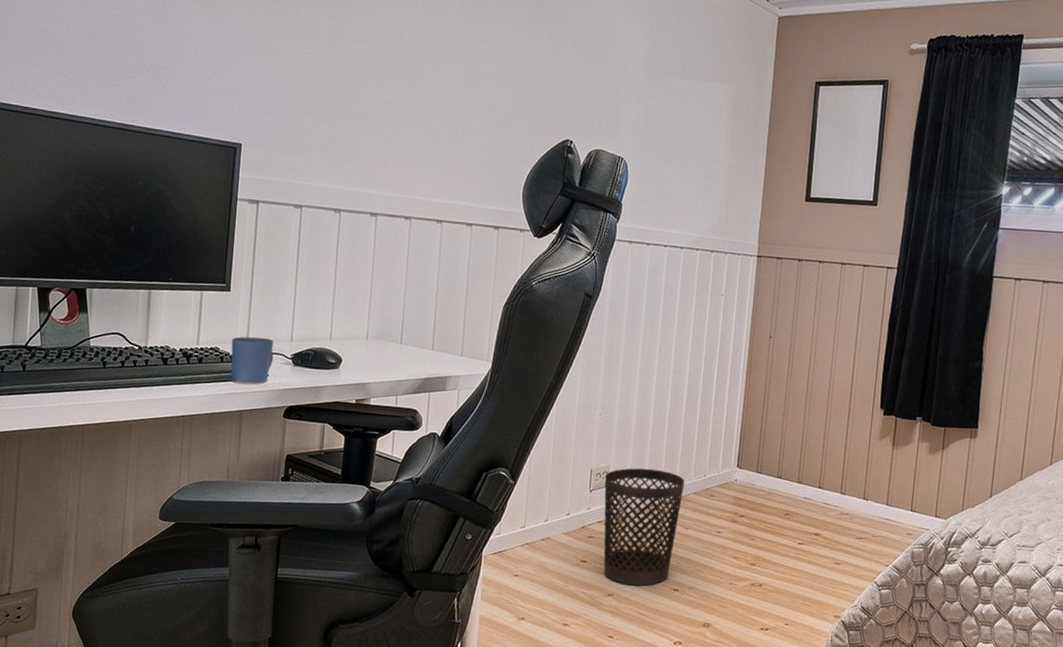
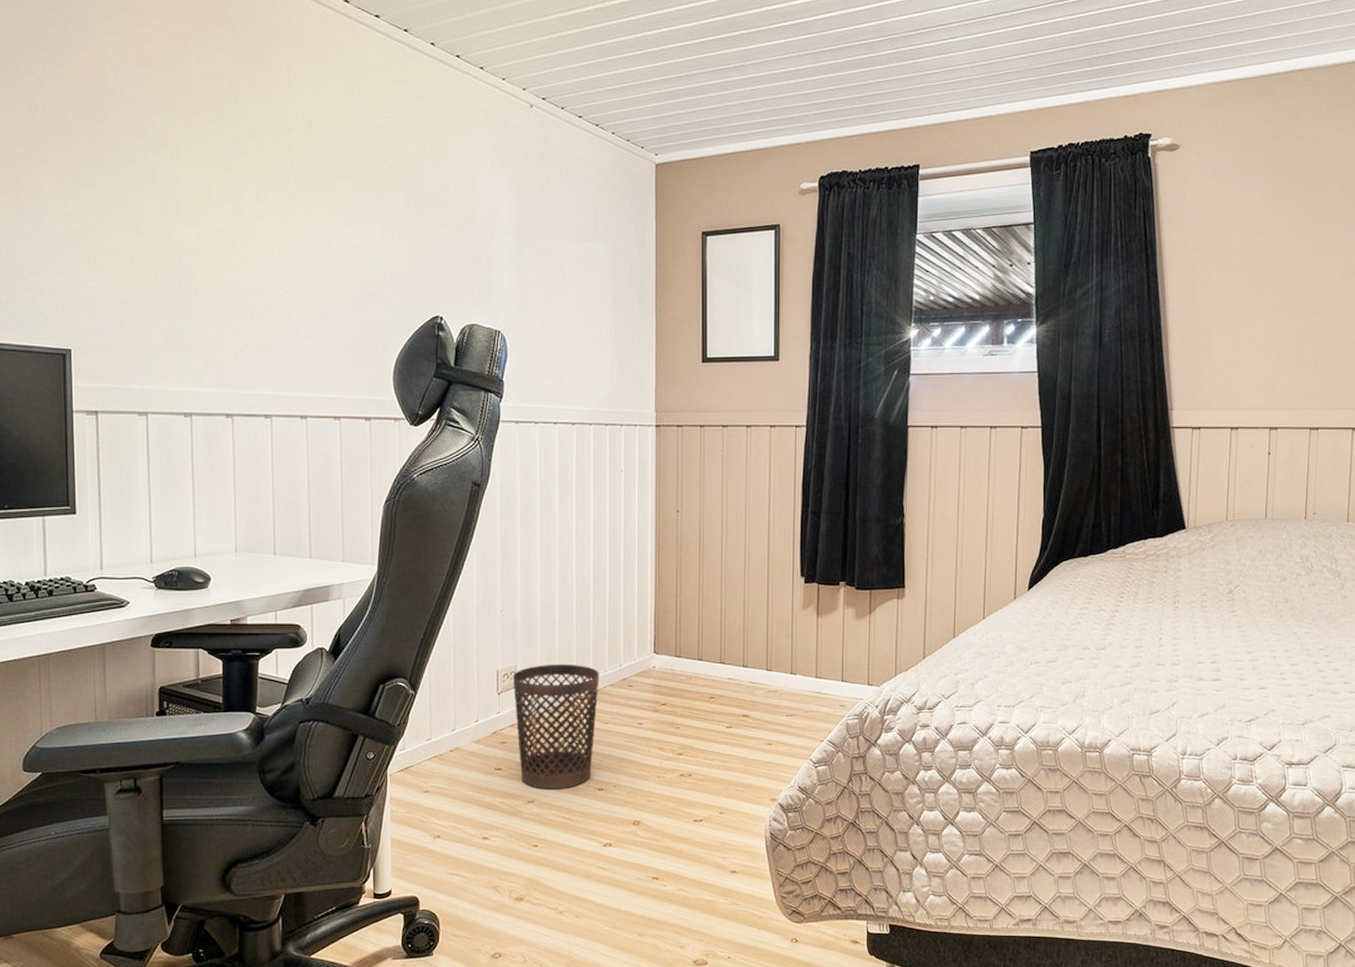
mug: present [230,336,274,386] -> none [84,561,133,615]

